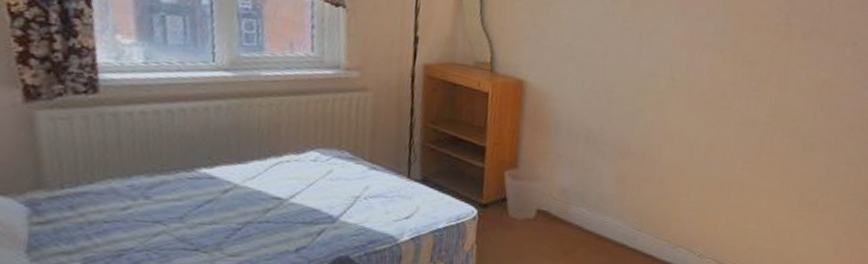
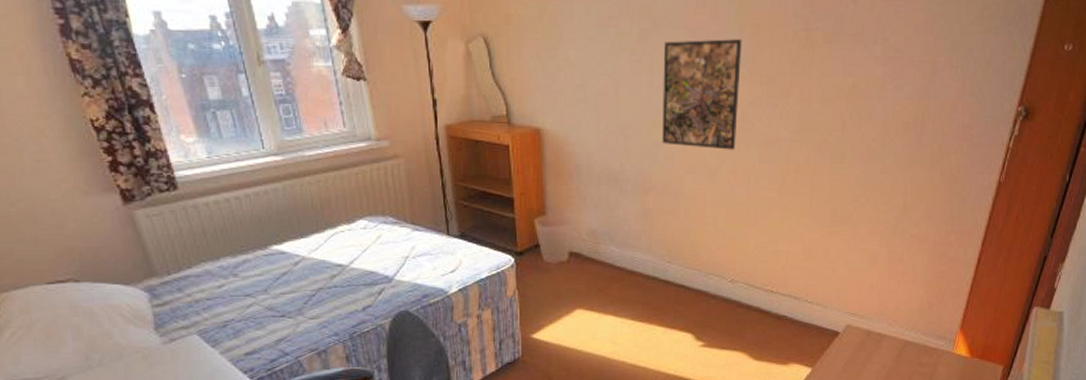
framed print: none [644,15,729,126] -> present [662,39,742,150]

